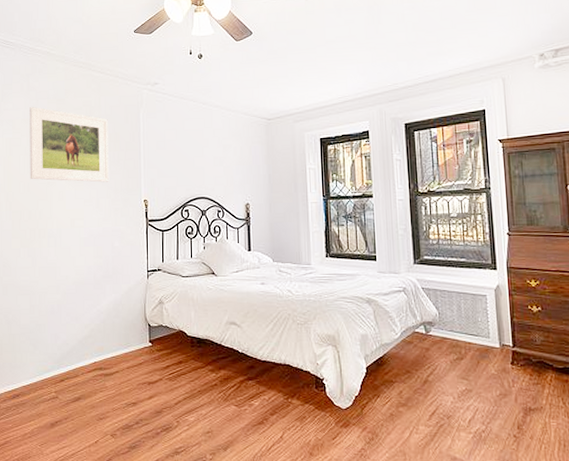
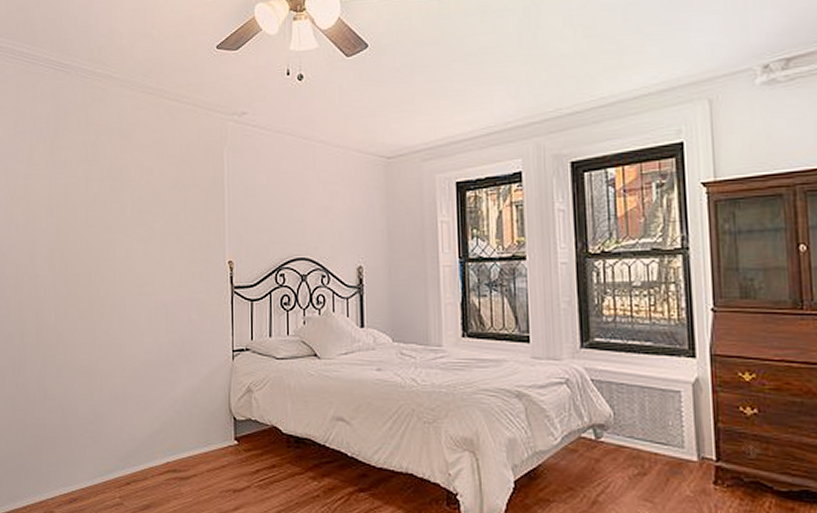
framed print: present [30,107,110,182] -> none [88,144,186,239]

